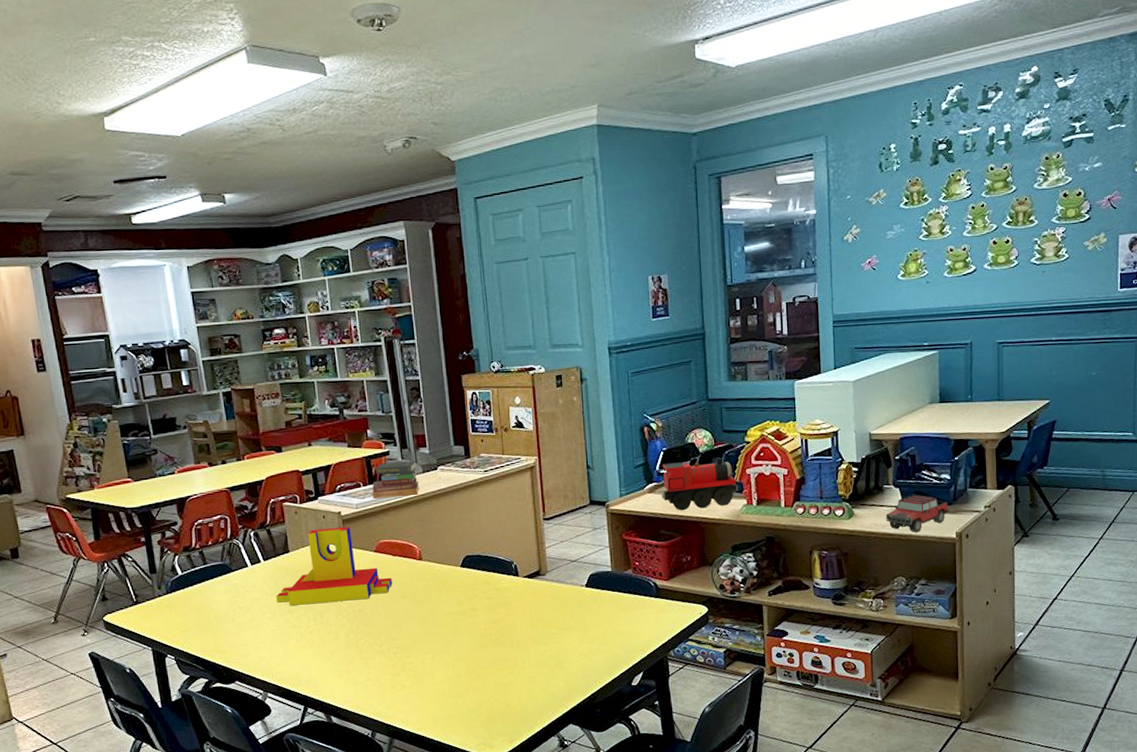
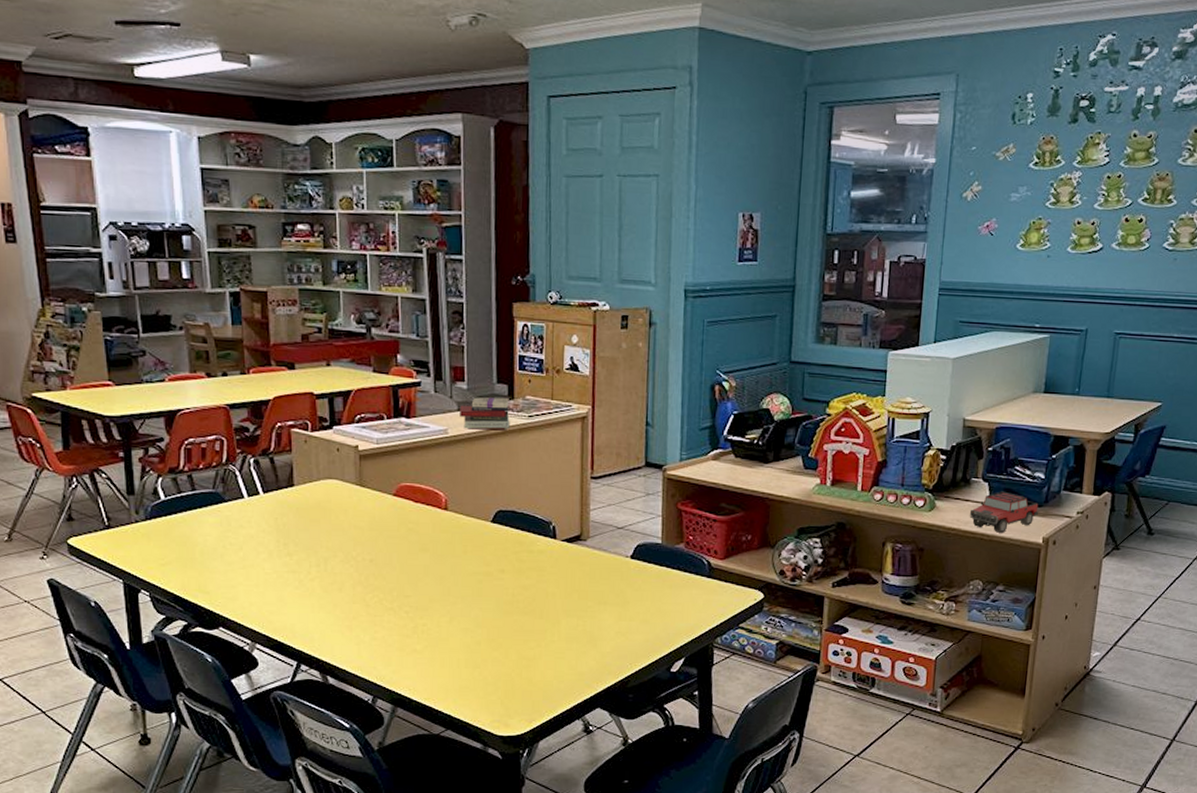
toy block set: present [276,526,392,606] -> none [275,463,411,549]
books: present [372,461,420,500] -> none [396,394,453,436]
books: none [424,458,469,488] -> present [460,397,510,431]
toy train: present [661,457,739,511] -> none [726,428,813,484]

